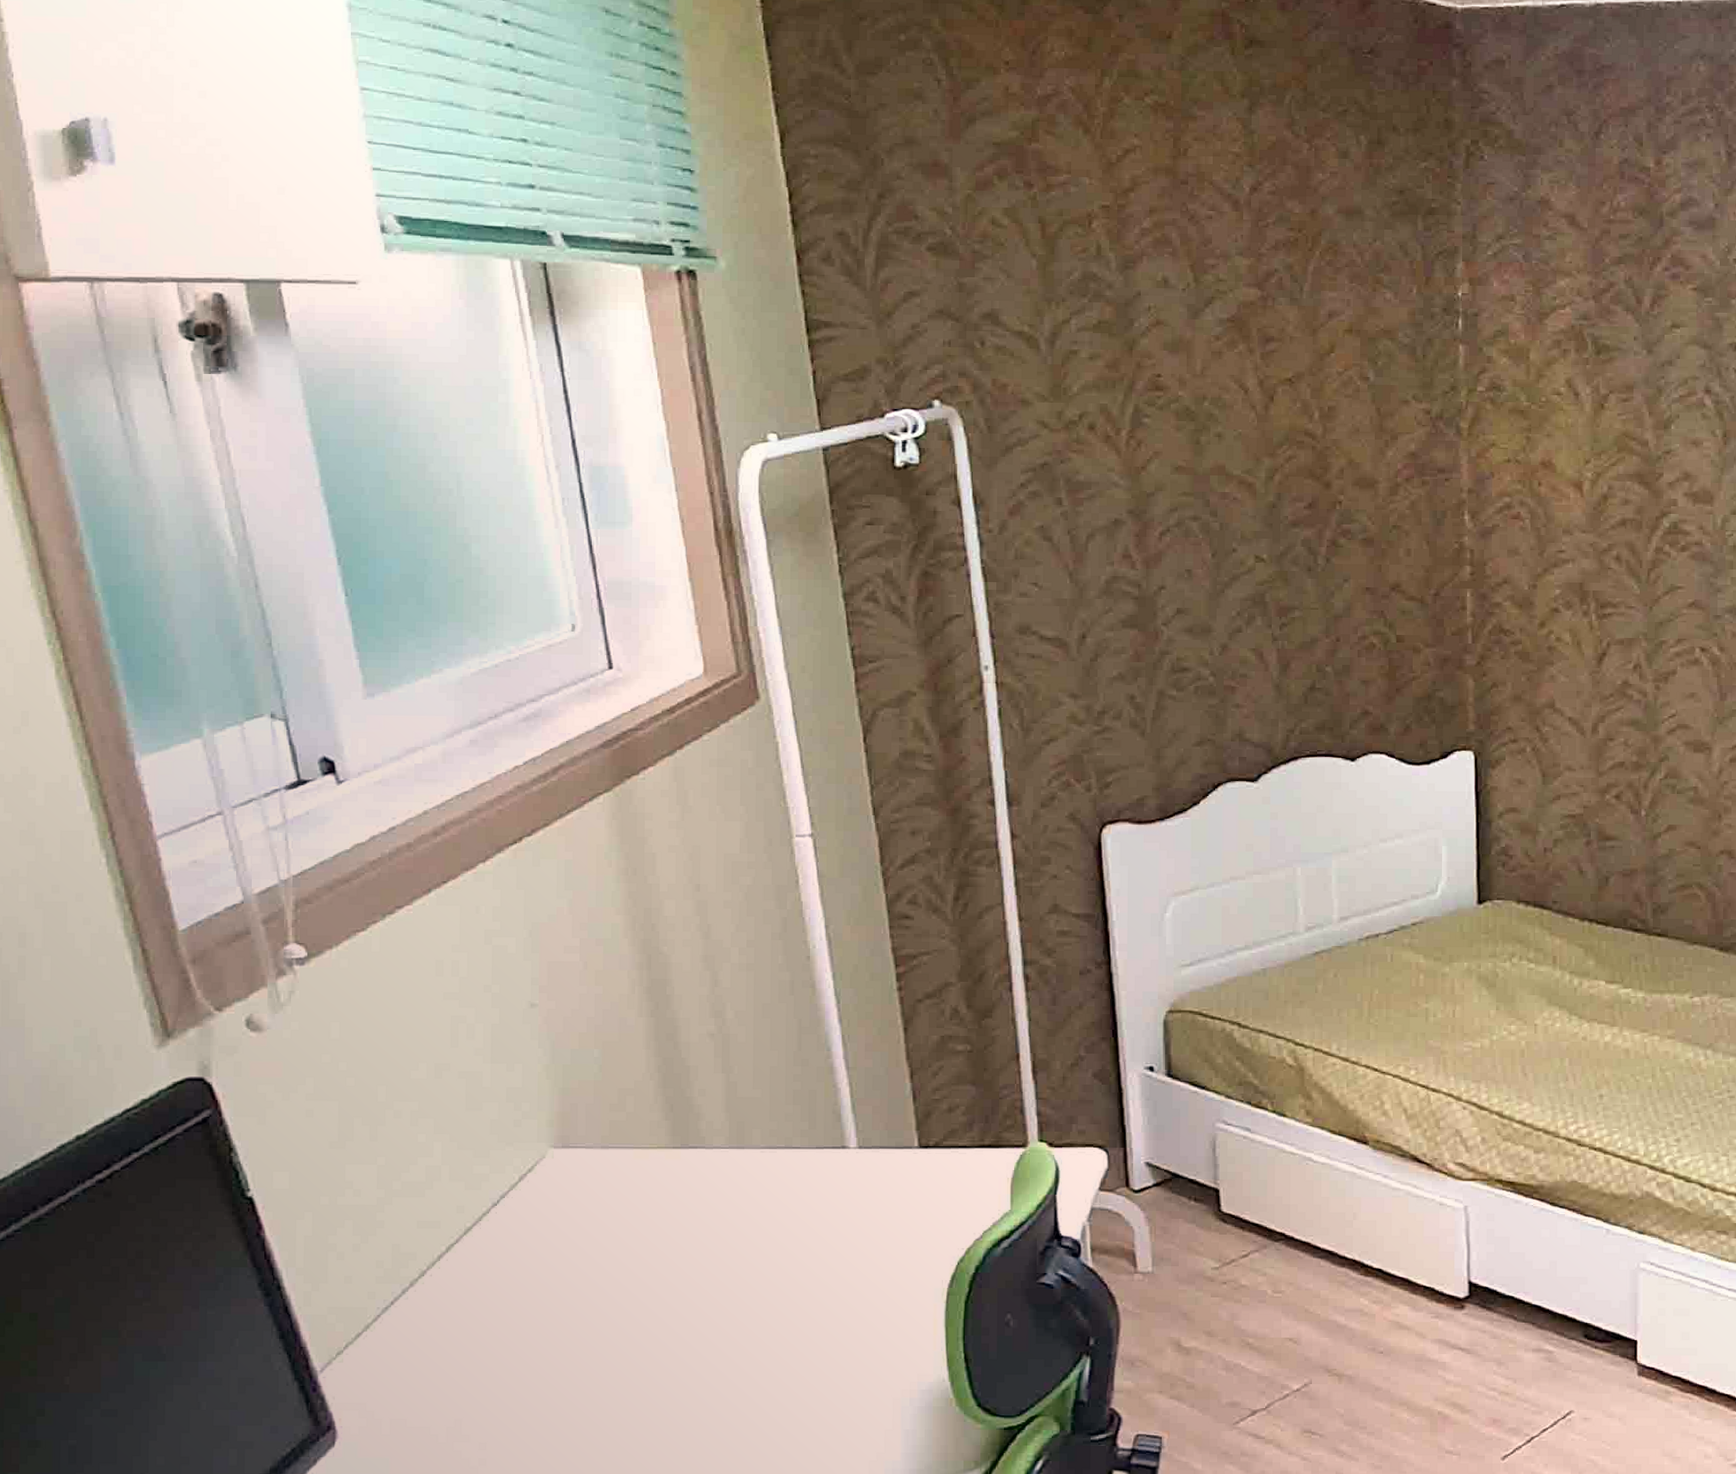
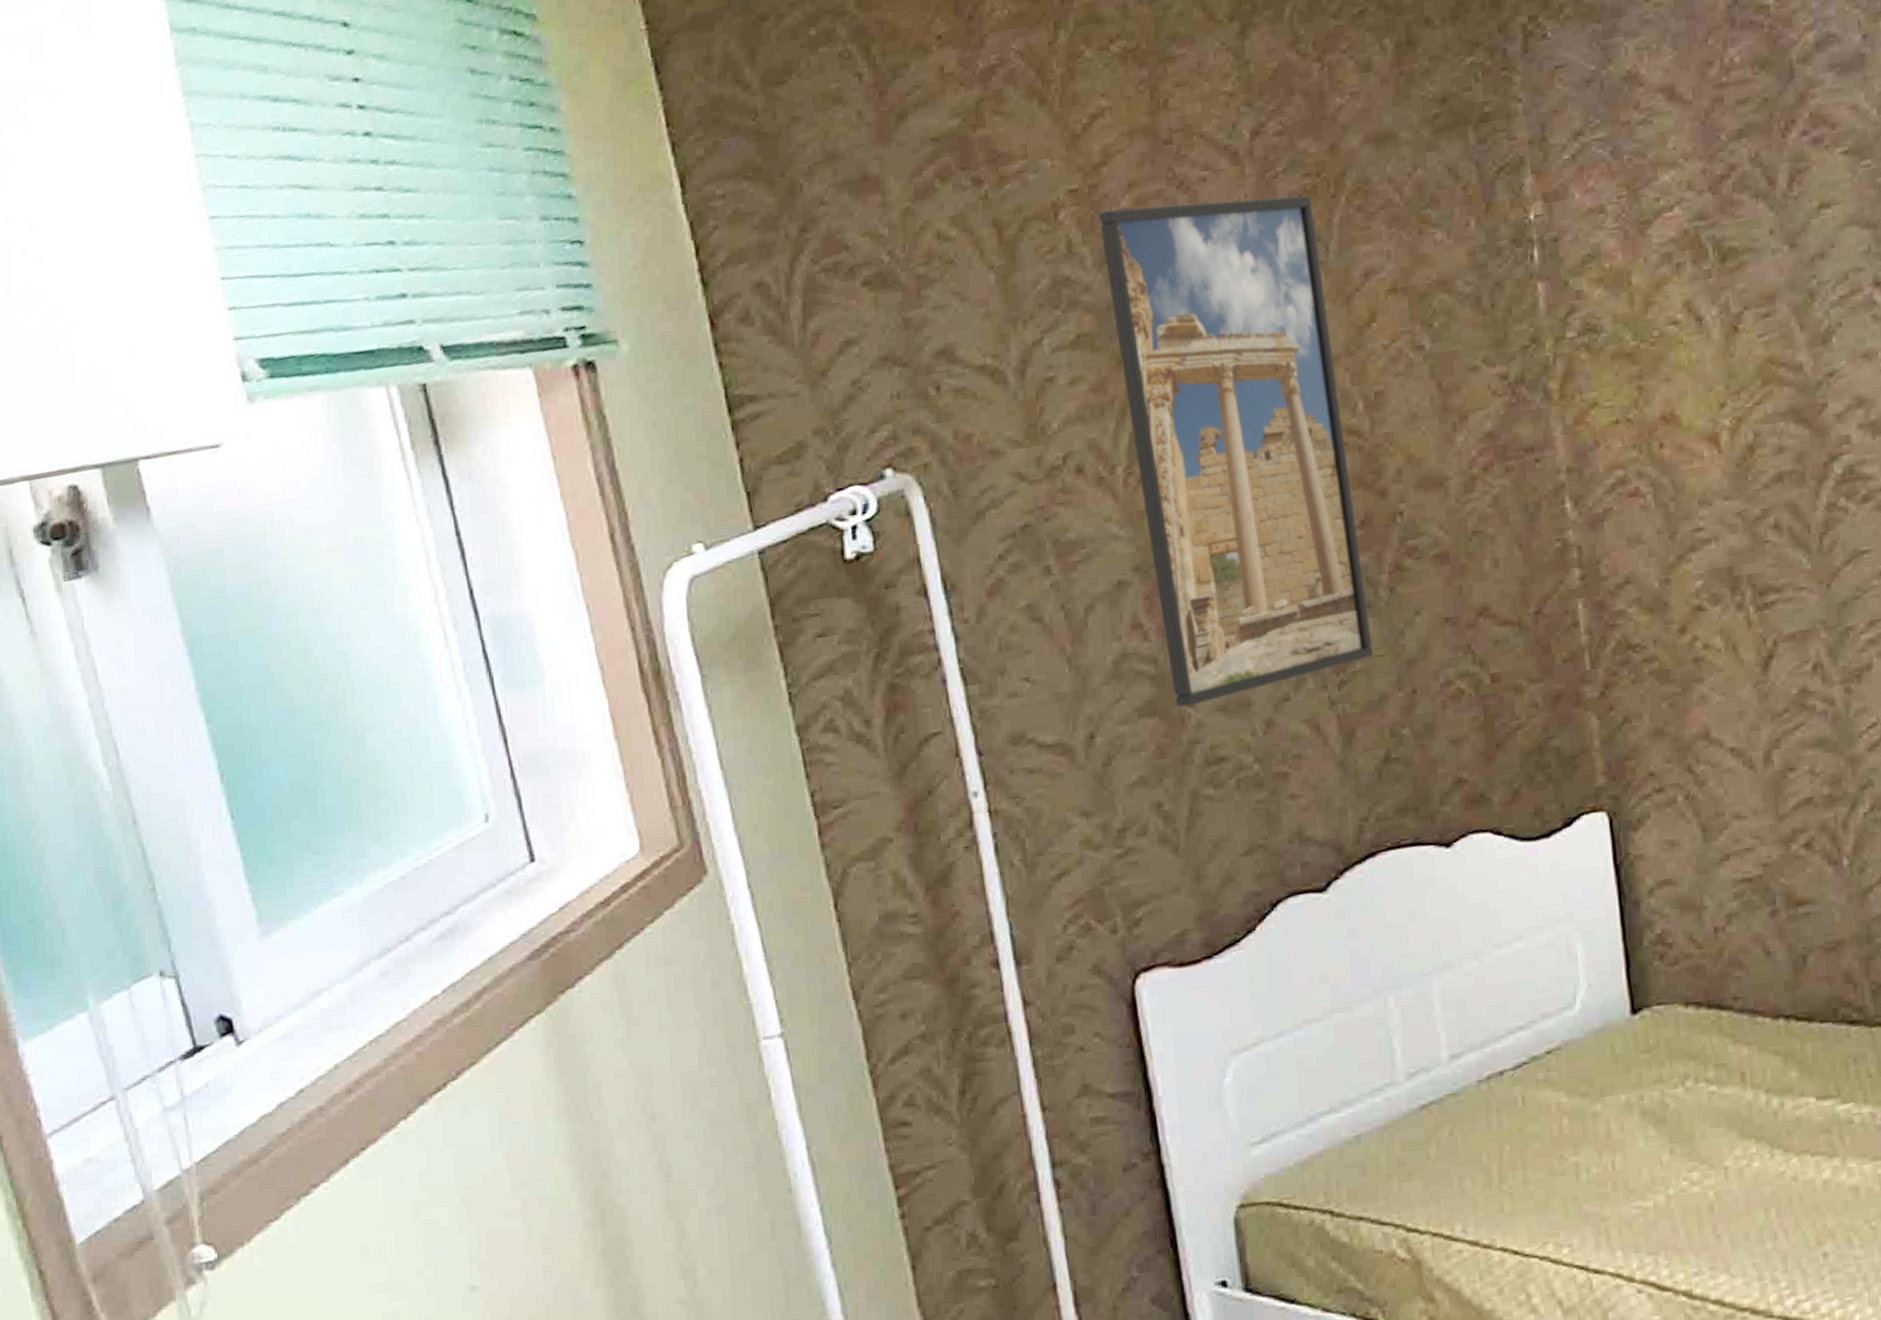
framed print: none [1124,227,1310,625] -> present [1098,195,1374,708]

